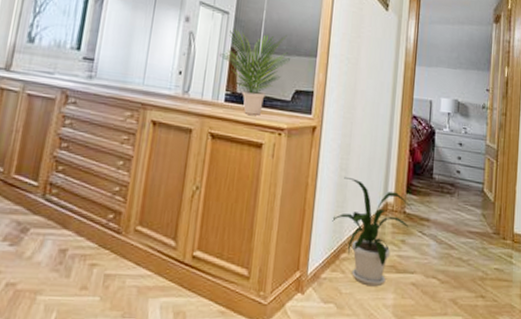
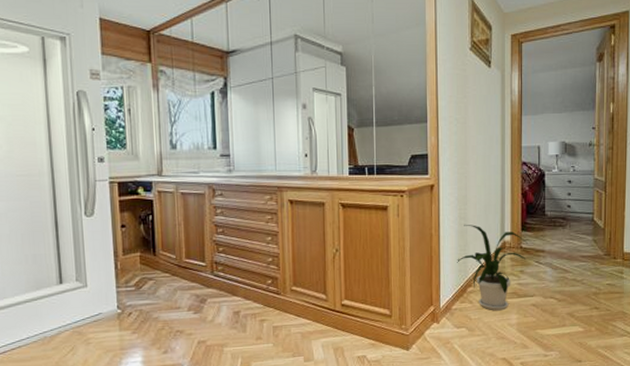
potted plant: present [220,28,290,115] -> none [338,107,403,183]

